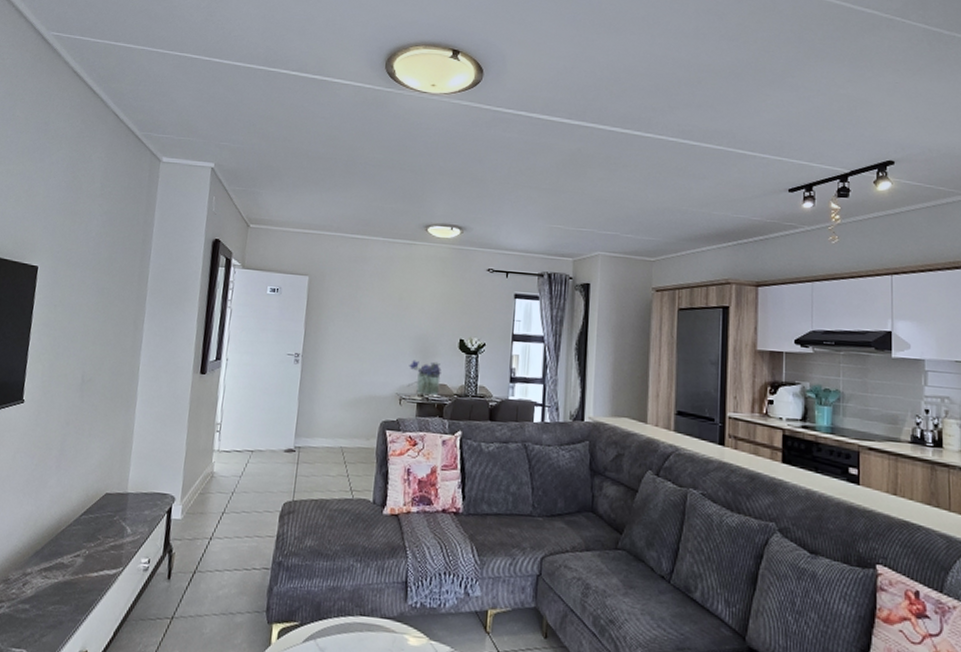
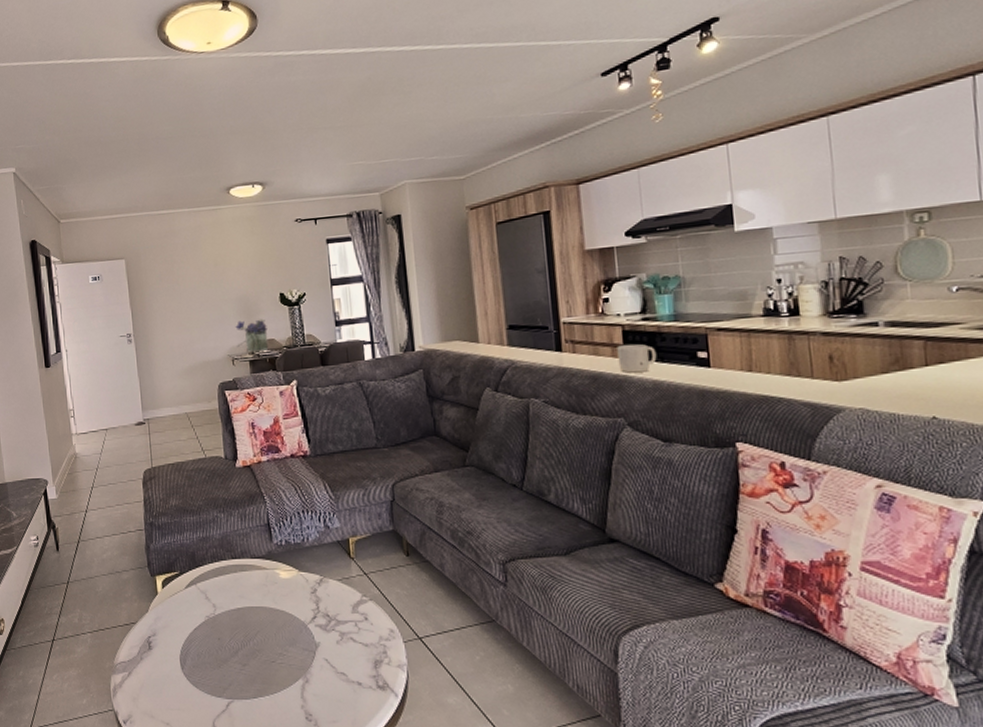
mug: none [776,449,812,480] -> present [617,344,657,373]

